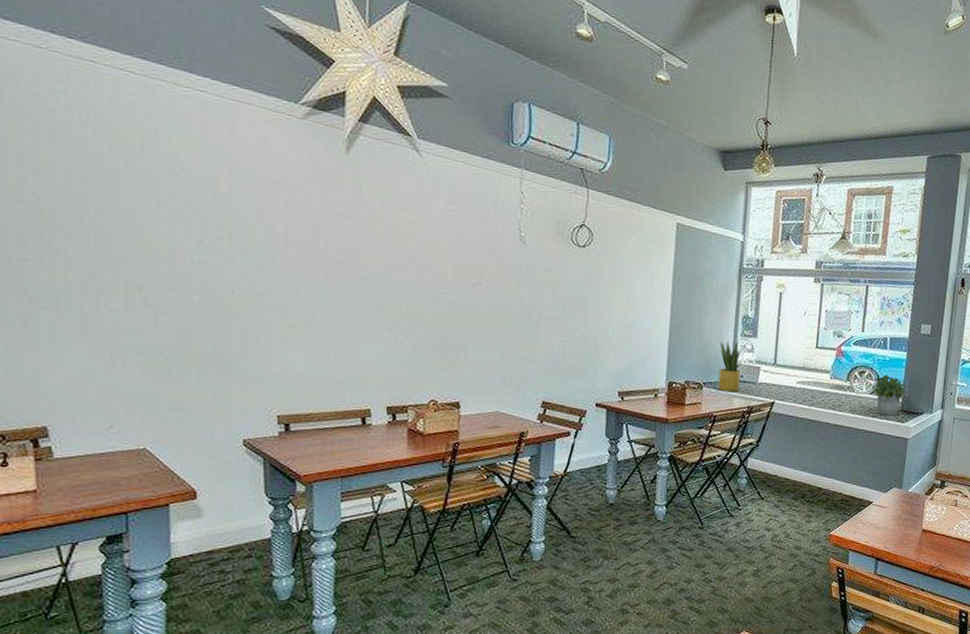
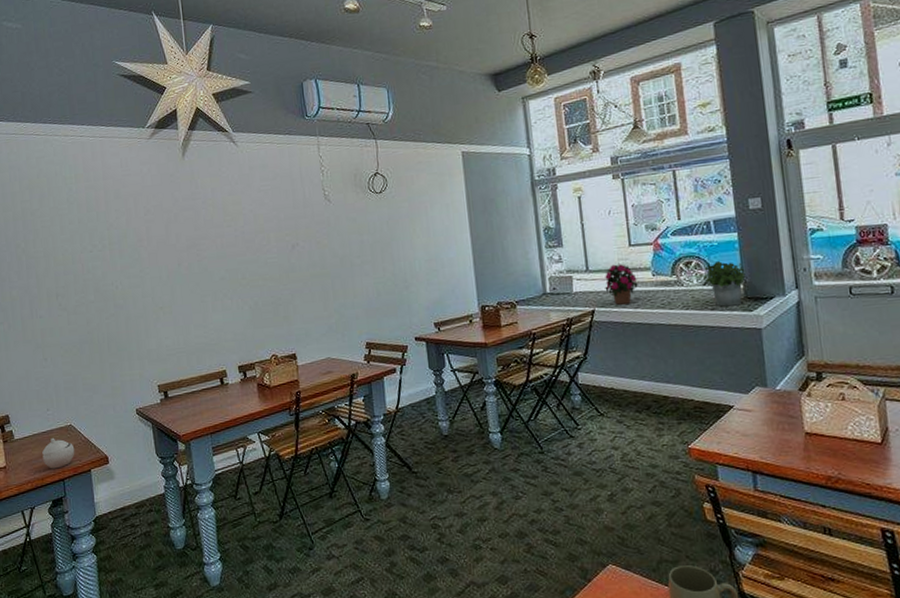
sugar bowl: none [97,461,148,499] -> present [42,437,75,469]
planter: present [718,340,744,392] -> none [525,253,555,307]
potted flower: none [787,362,817,402] -> present [605,264,638,306]

